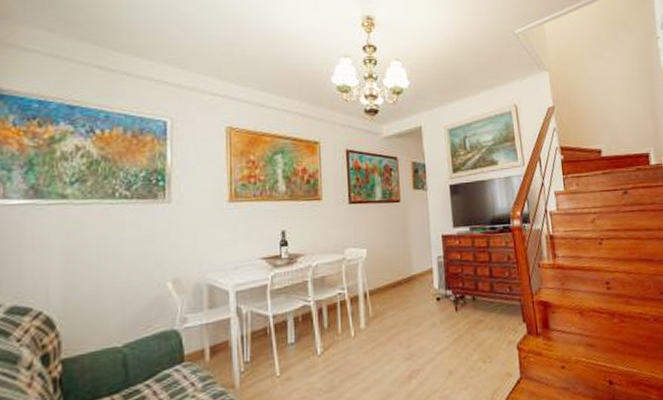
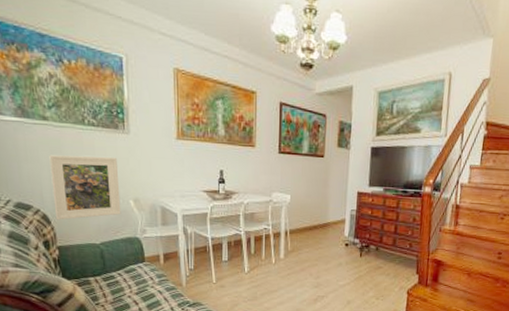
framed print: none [62,231,155,323] -> present [49,155,121,220]

